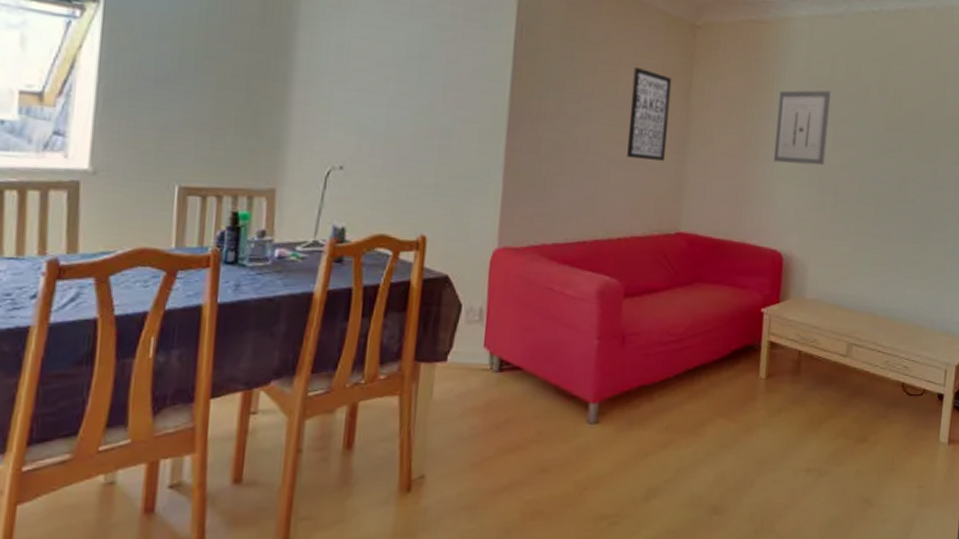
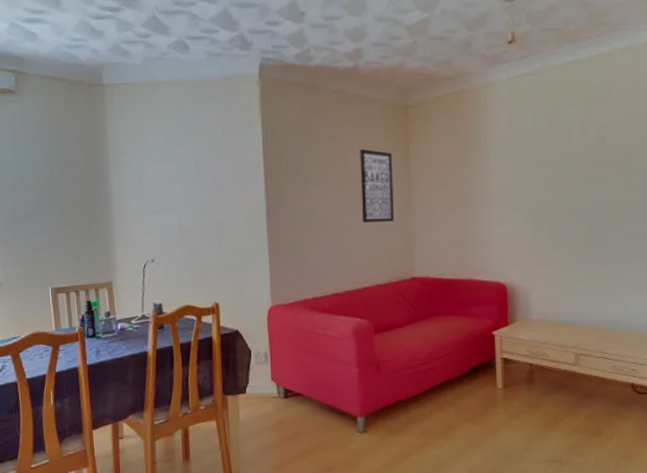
wall art: present [773,90,831,166] -> none [488,140,536,209]

